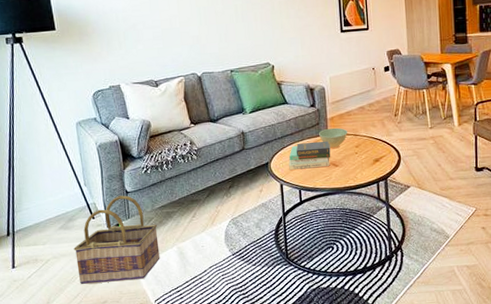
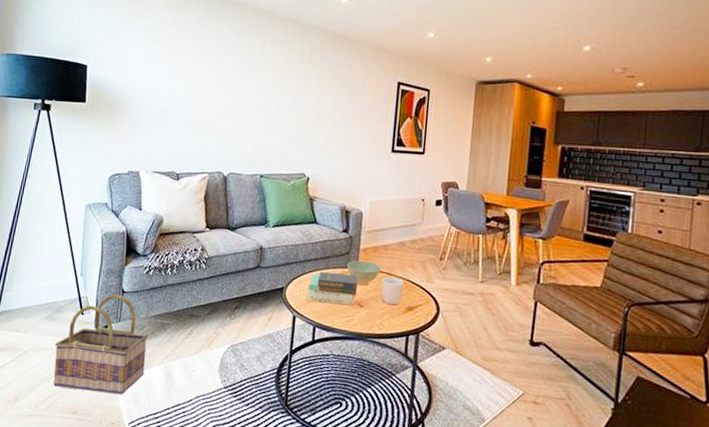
mug: none [350,137,369,161] -> present [381,276,404,306]

